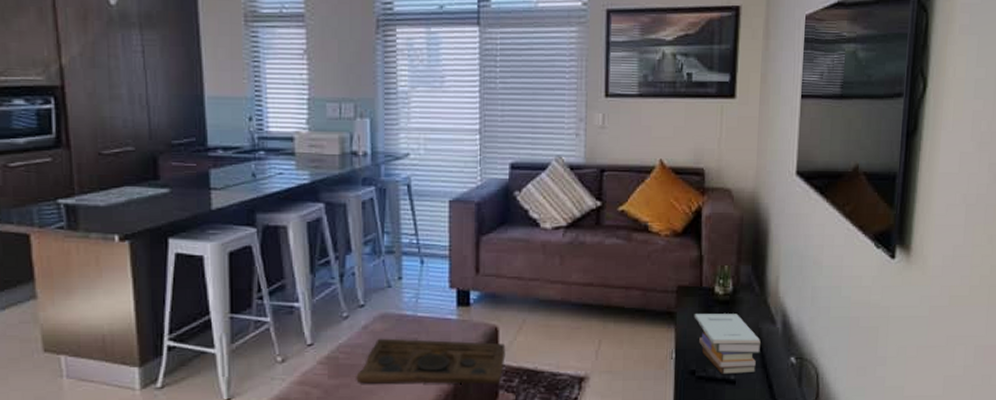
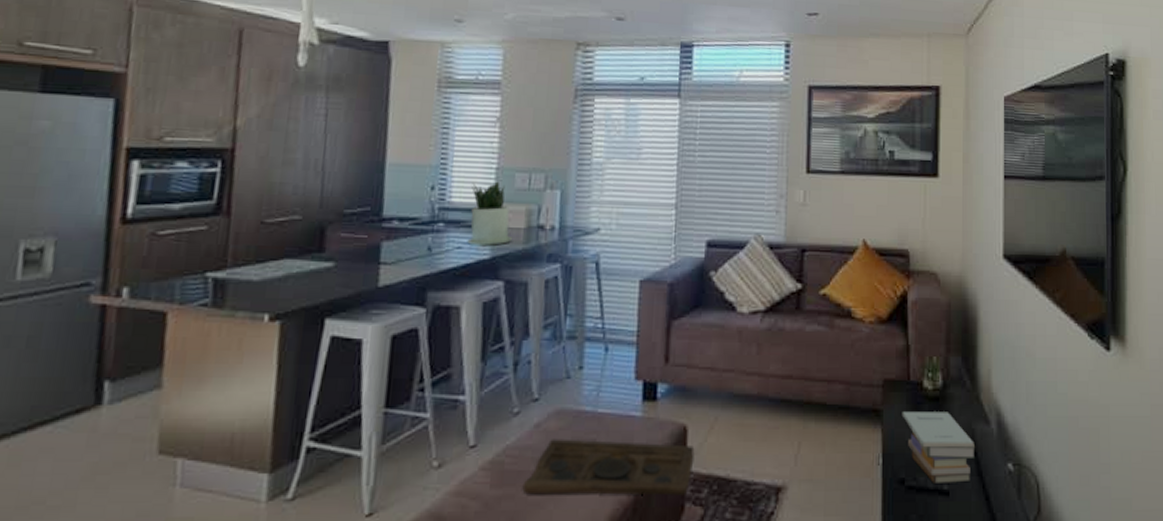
planter: none [286,111,329,172] -> present [467,181,513,247]

